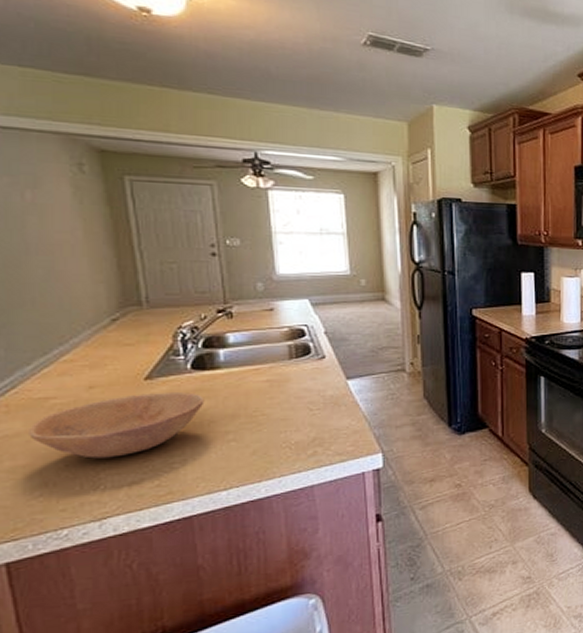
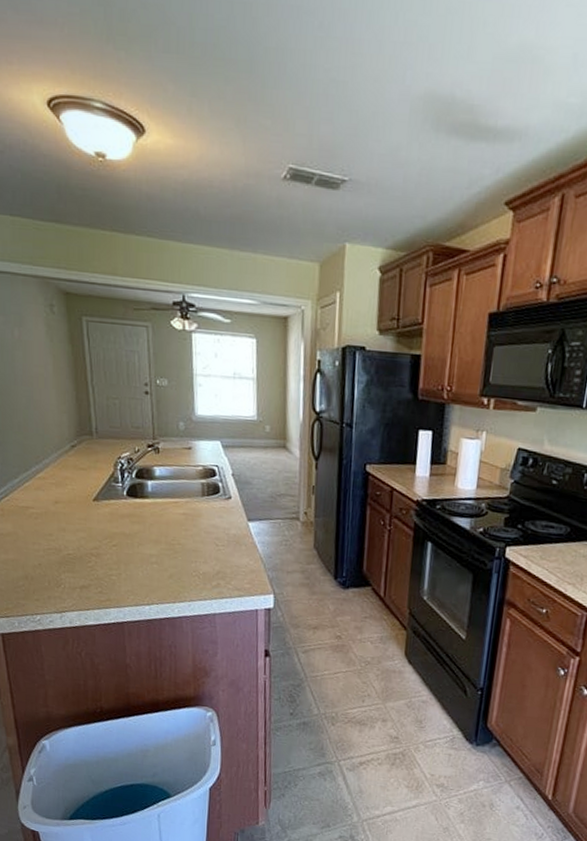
bowl: present [29,391,205,459] -> none [16,512,136,564]

